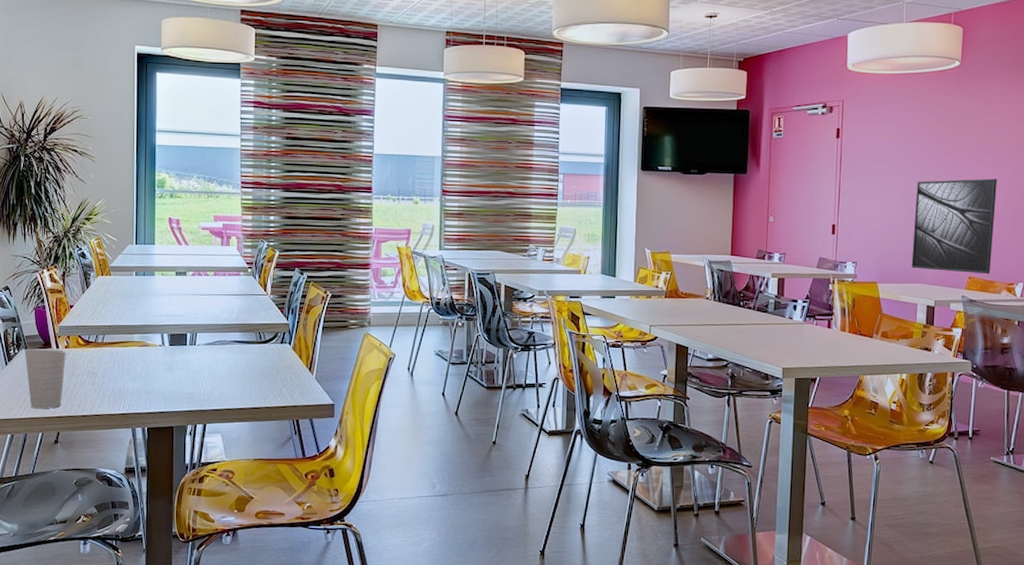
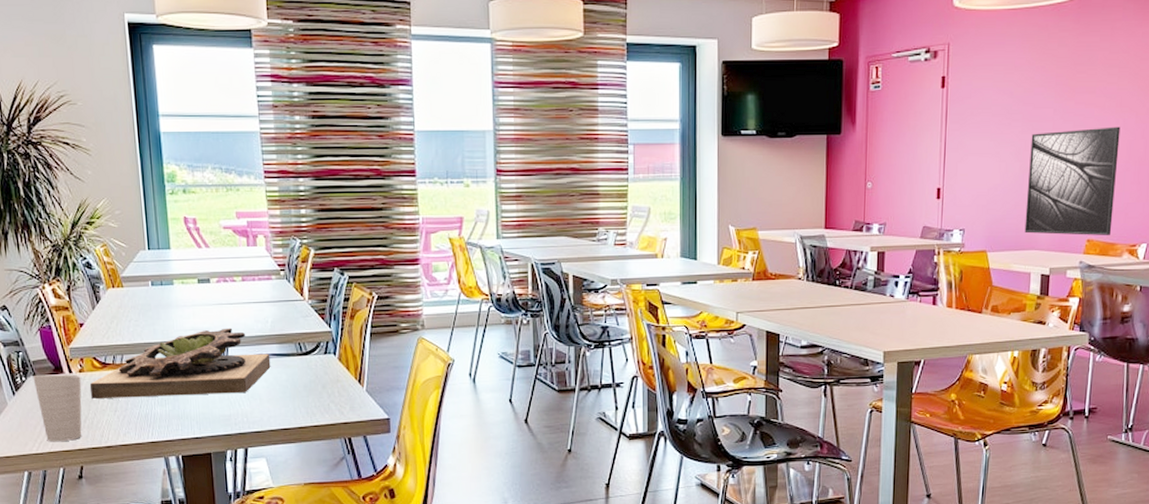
succulent planter: none [72,315,233,375] -> present [89,328,271,399]

